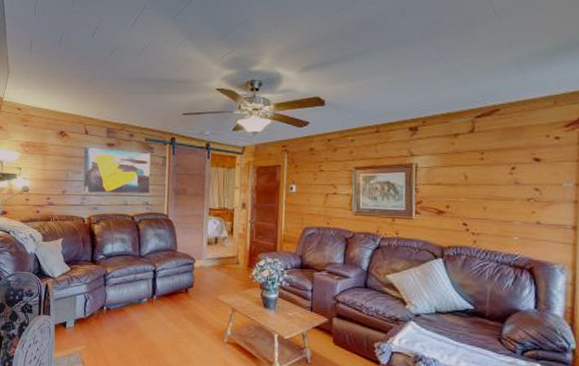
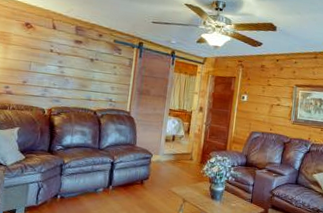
wall art: present [83,147,151,194] -> none [45,41,118,91]

